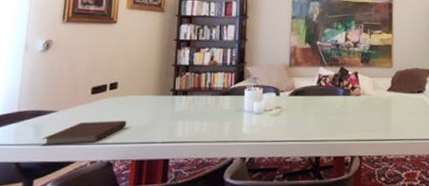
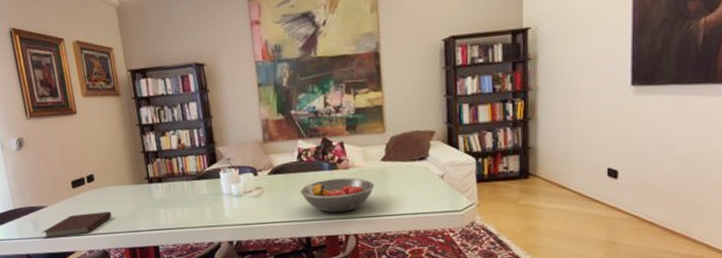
fruit bowl: none [315,104,380,135] -> present [300,177,375,213]

